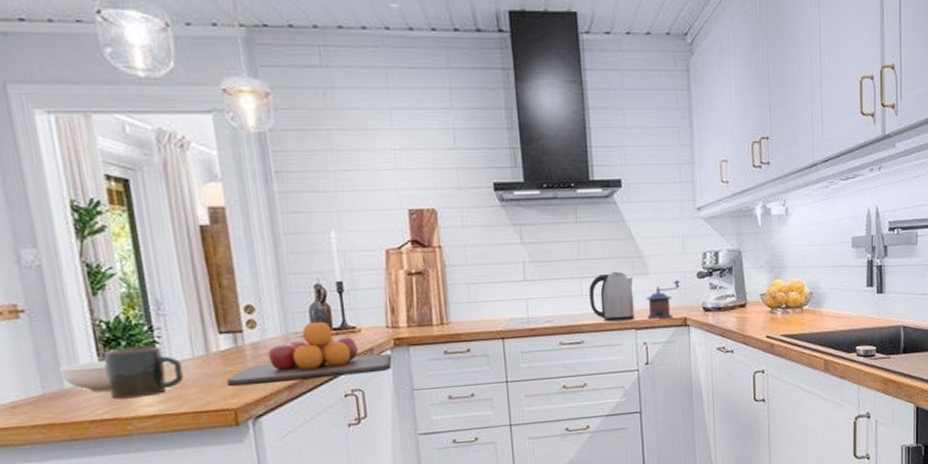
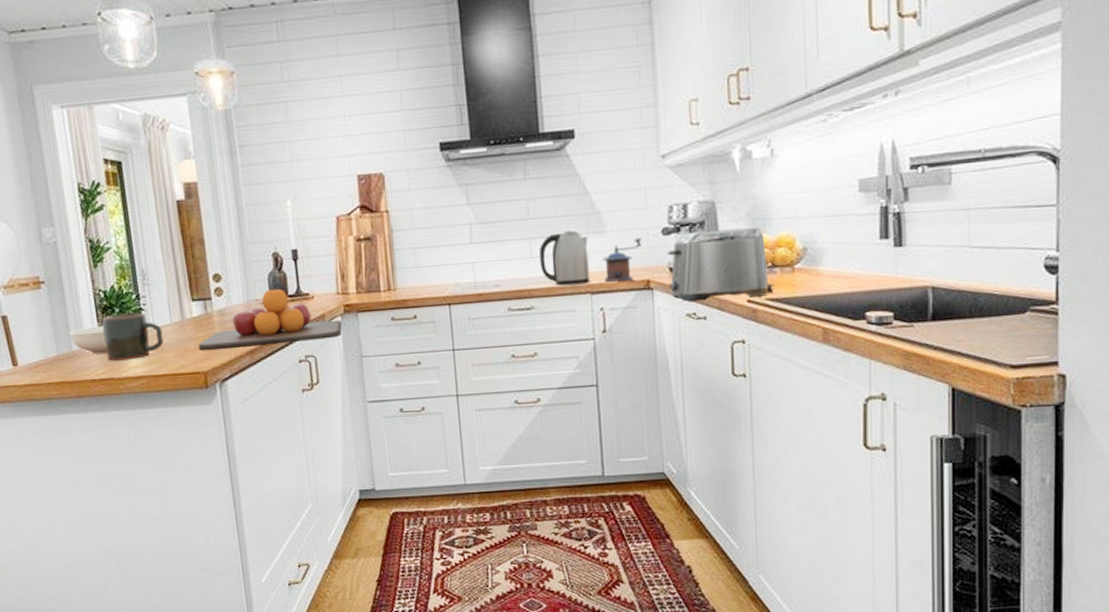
toaster: none [701,273,789,338] -> present [666,226,776,302]

